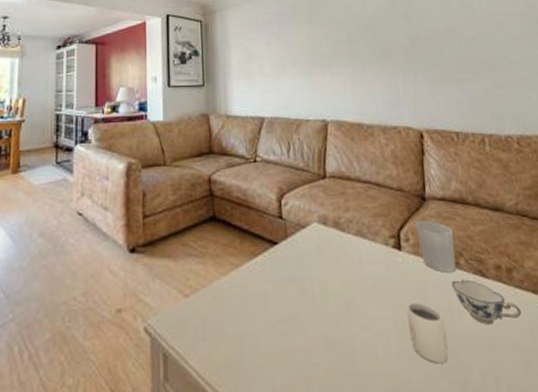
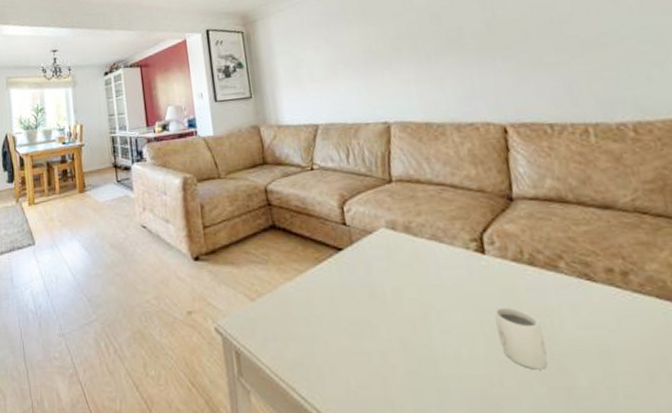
candle holder: present [414,221,457,273] -> none [500,222,555,277]
teacup: present [451,279,521,325] -> none [548,283,642,331]

